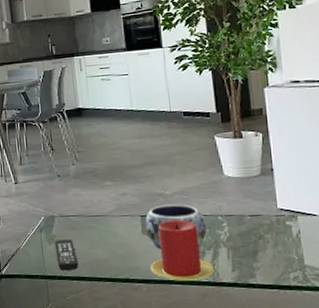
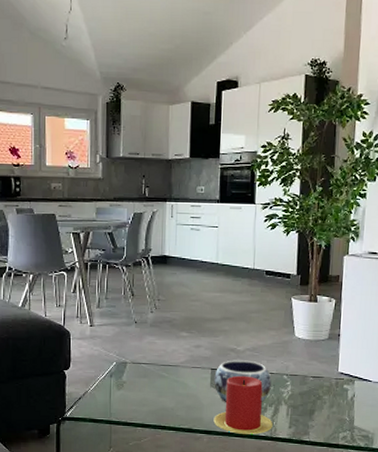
remote control: present [54,239,79,270] -> none [123,386,145,417]

